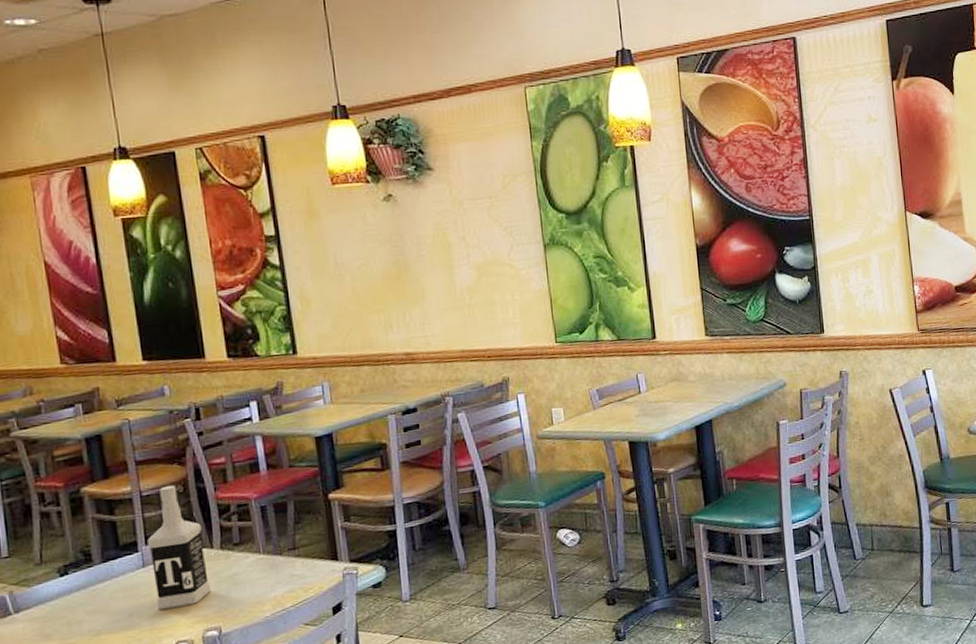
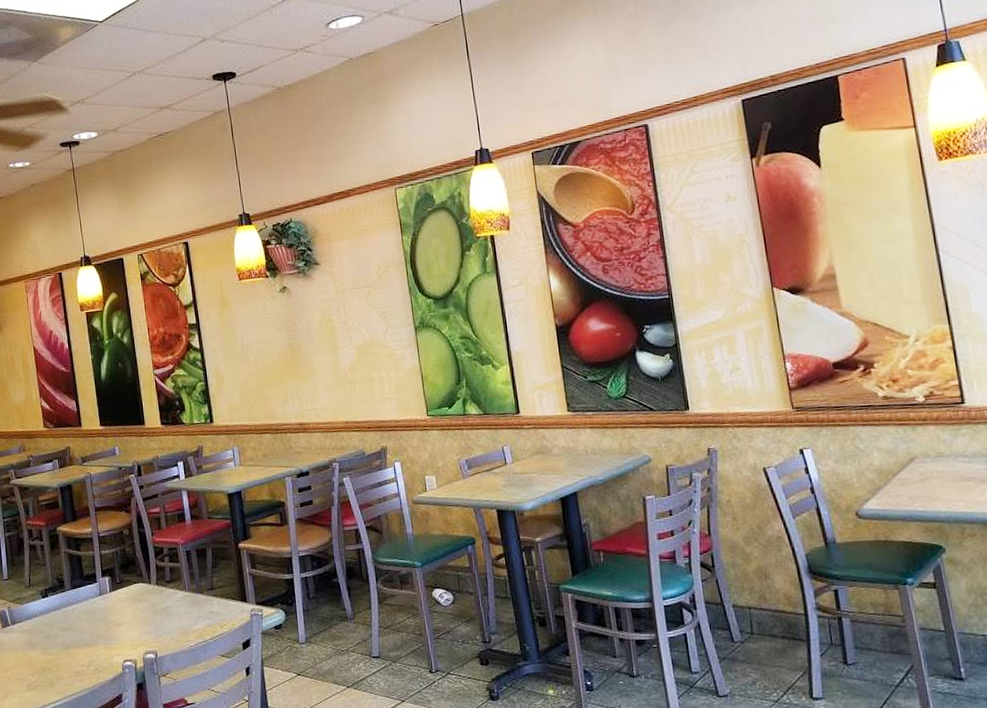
vodka: present [146,484,211,609] -> none [102,528,149,632]

